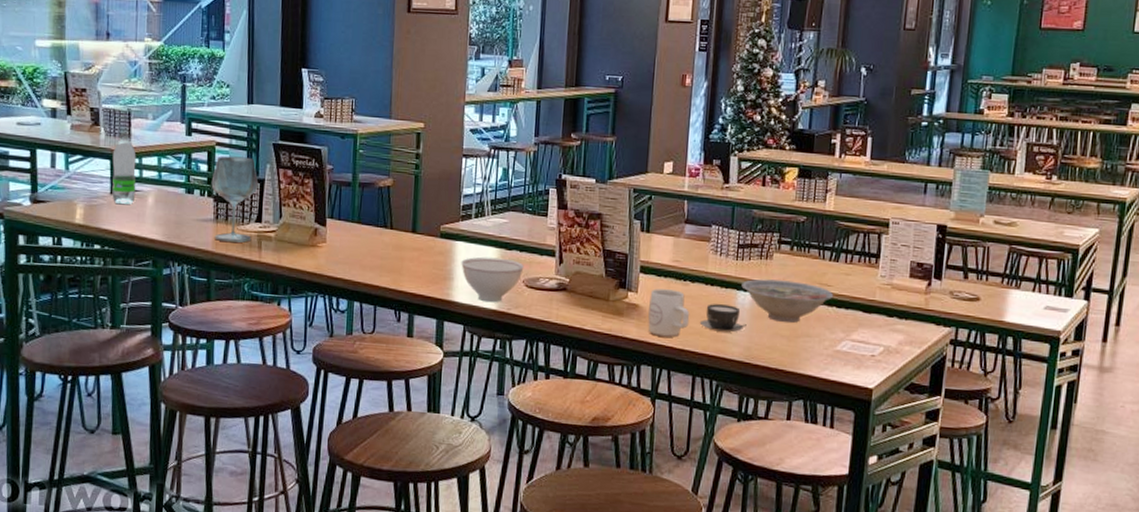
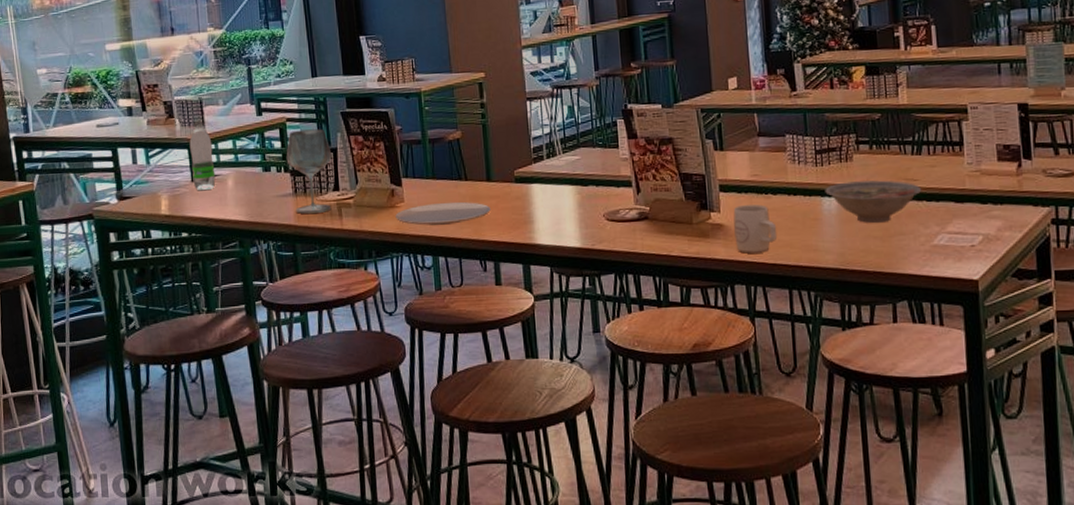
plate: none [315,247,412,271] -> present [395,201,491,226]
bowl: present [461,256,524,302] -> none [539,195,602,240]
teacup: present [699,304,747,333] -> none [787,213,837,241]

